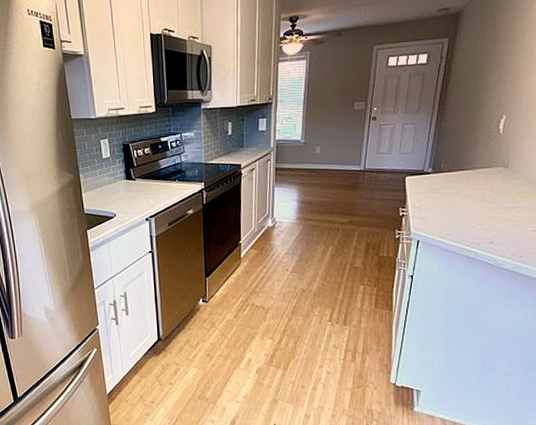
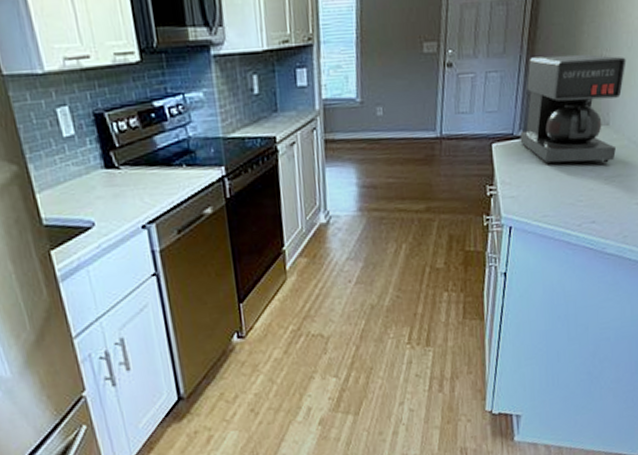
coffee maker: none [429,112,525,197] -> present [520,53,626,165]

